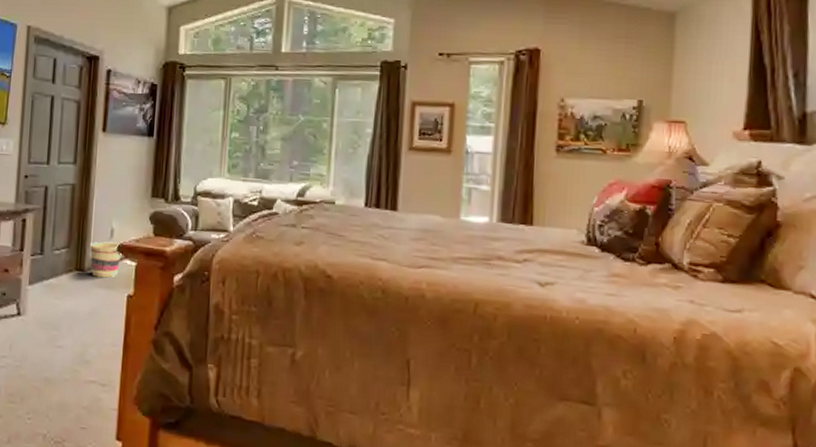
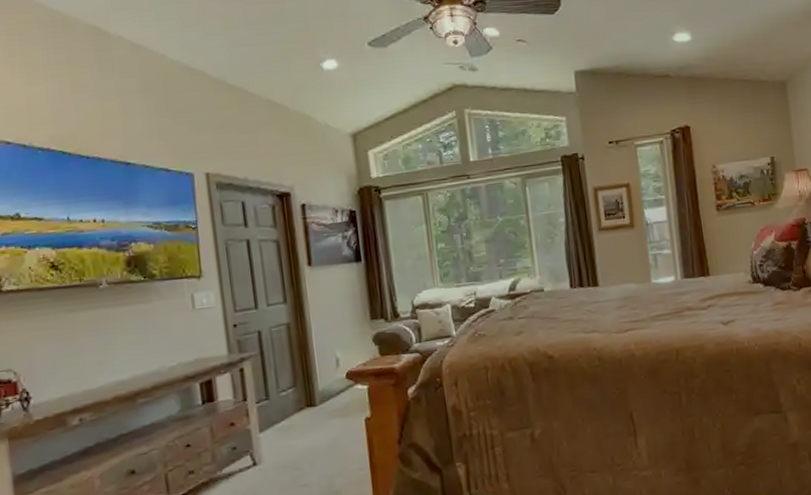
basket: present [89,241,122,278] -> none [316,370,352,409]

